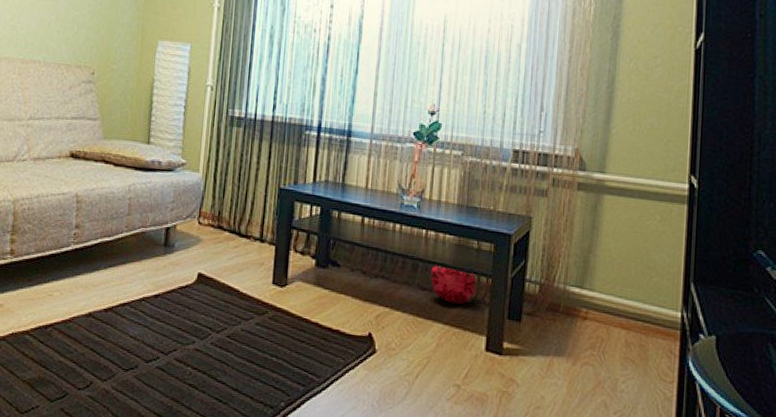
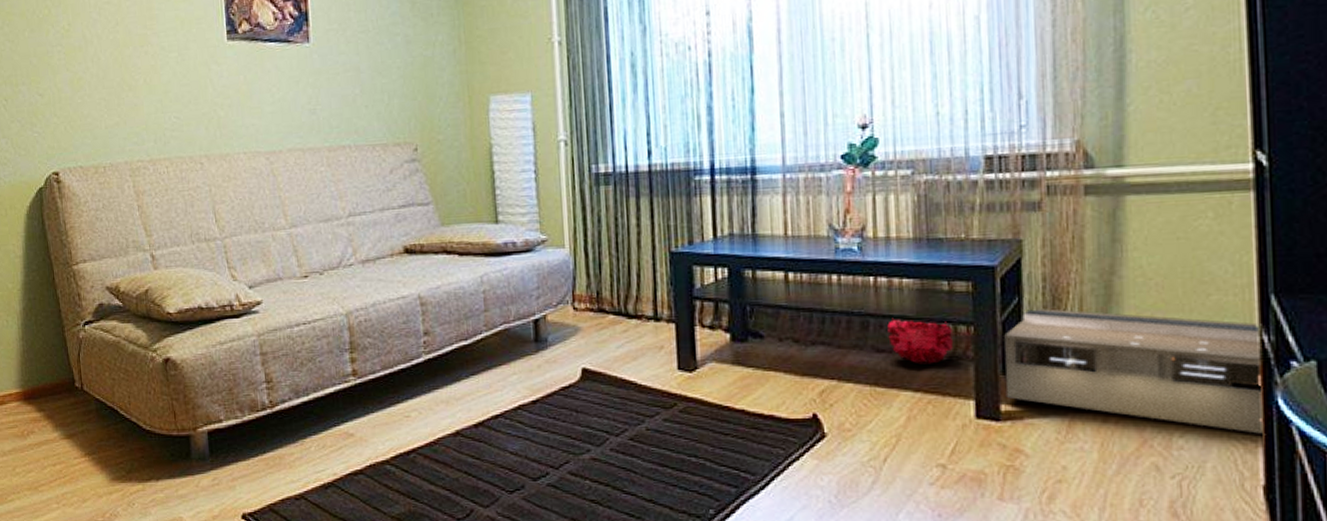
ceiling vent: none [508,271,684,388] -> present [1004,309,1266,435]

